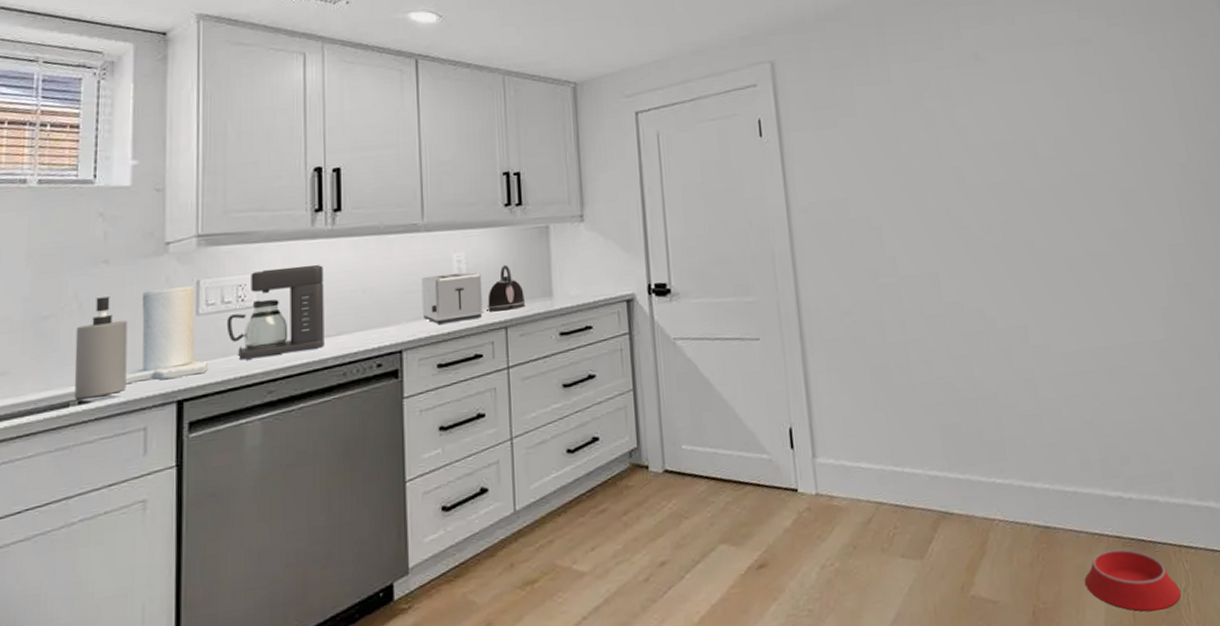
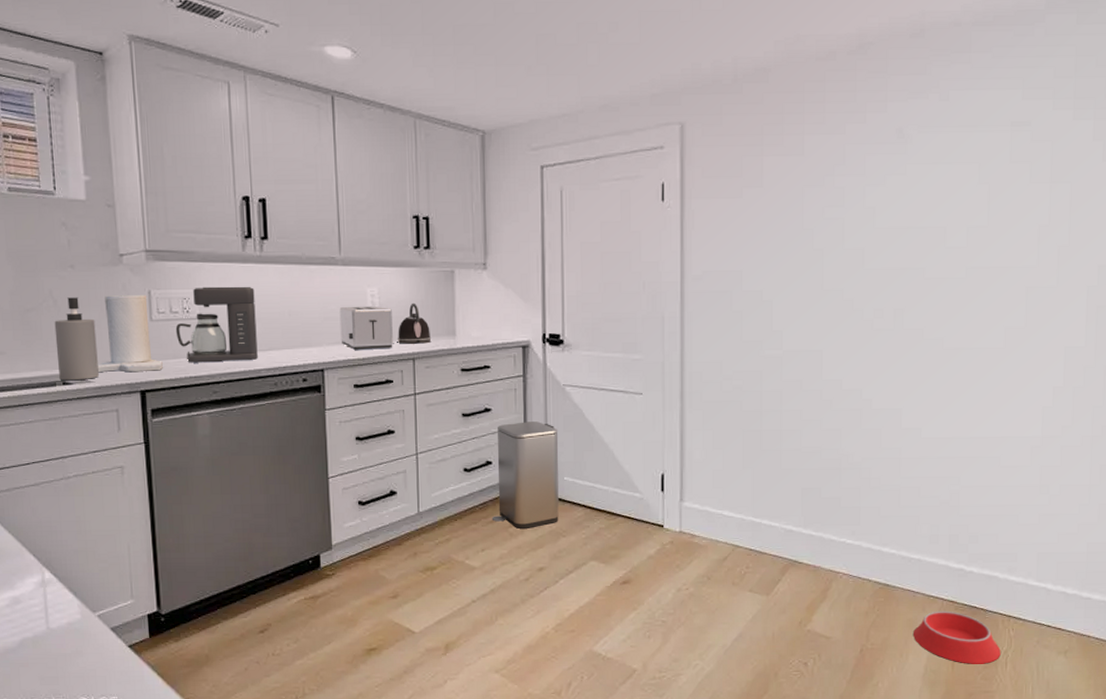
pedal bin: none [601,383,680,516] -> present [491,421,559,529]

